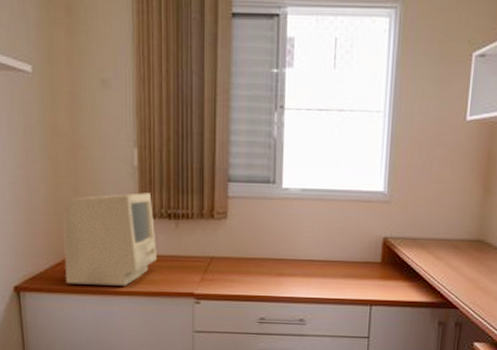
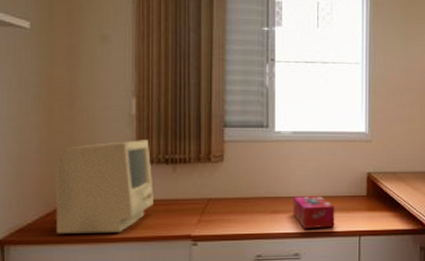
tissue box: none [299,259,345,295] -> present [293,196,335,228]

